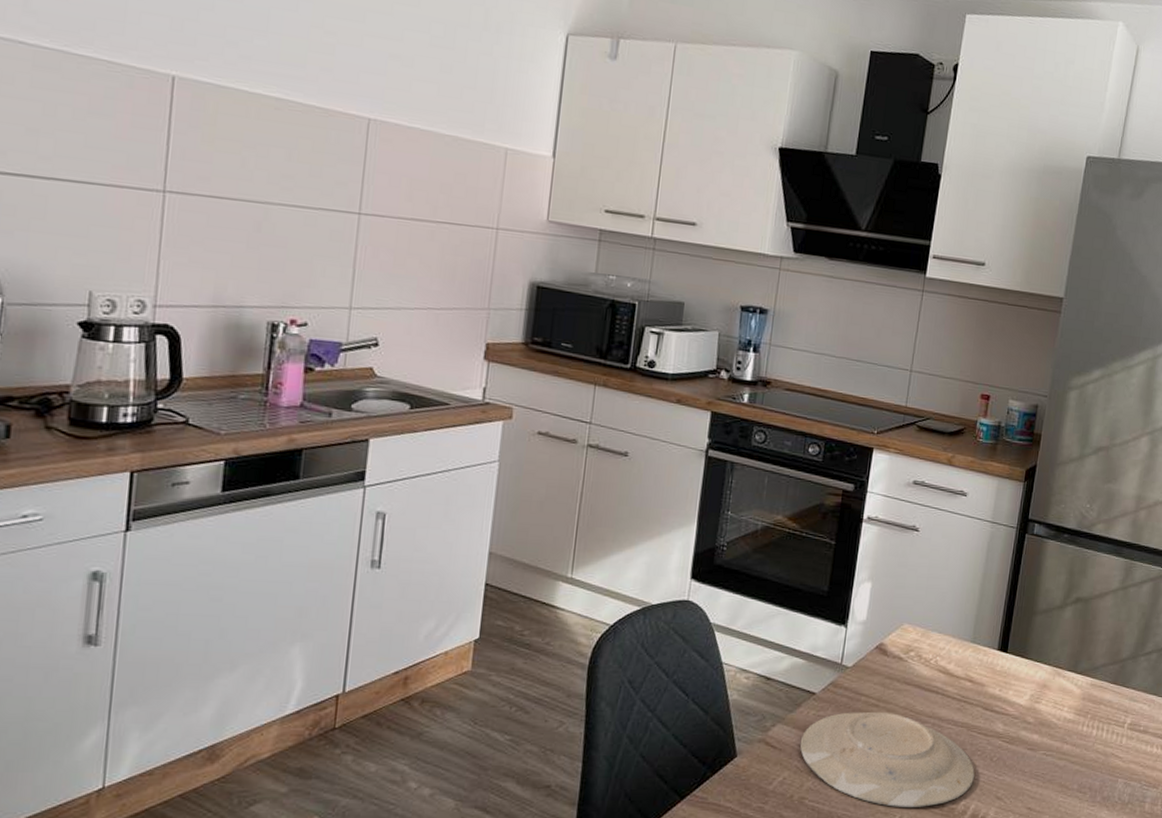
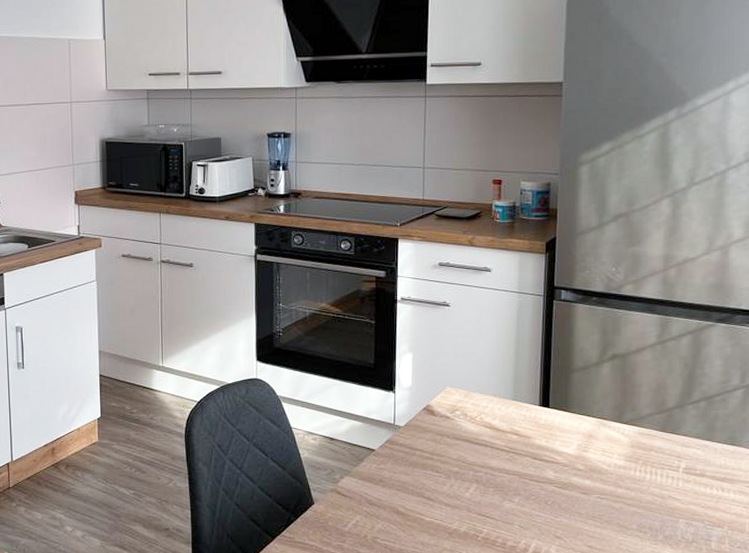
plate: present [800,711,975,807] -> none [367,463,531,545]

